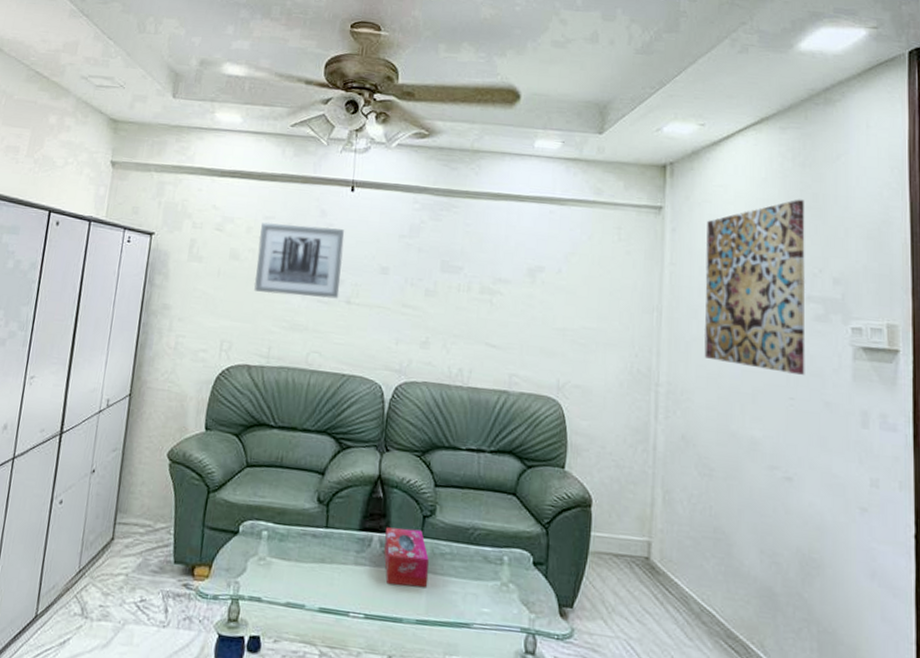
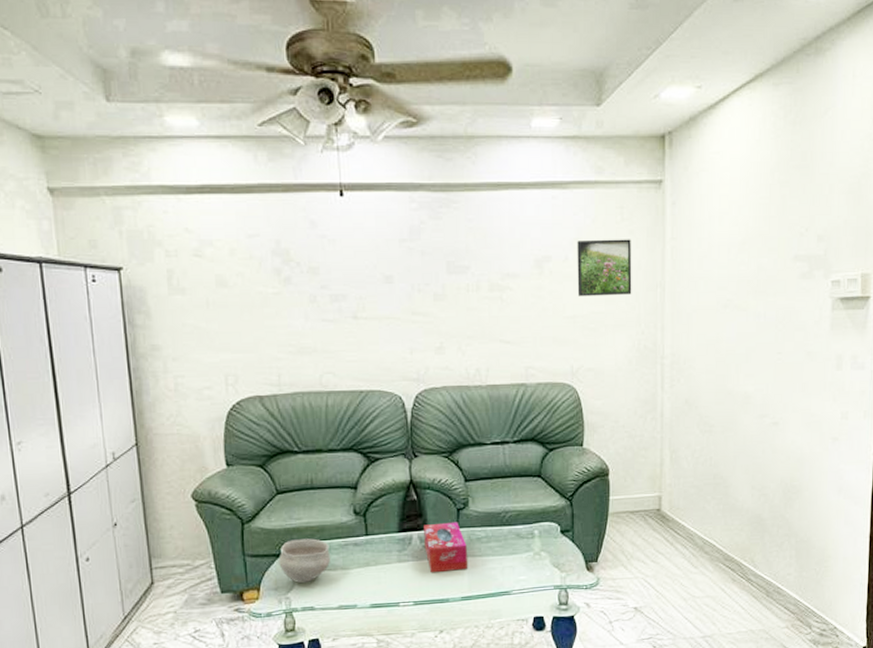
bowl: none [235,518,288,569] -> present [279,538,331,584]
wall art: present [254,222,345,299] -> none [245,239,344,319]
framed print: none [569,255,628,315] -> present [577,239,632,297]
wall art: present [704,199,805,375] -> none [704,159,794,331]

